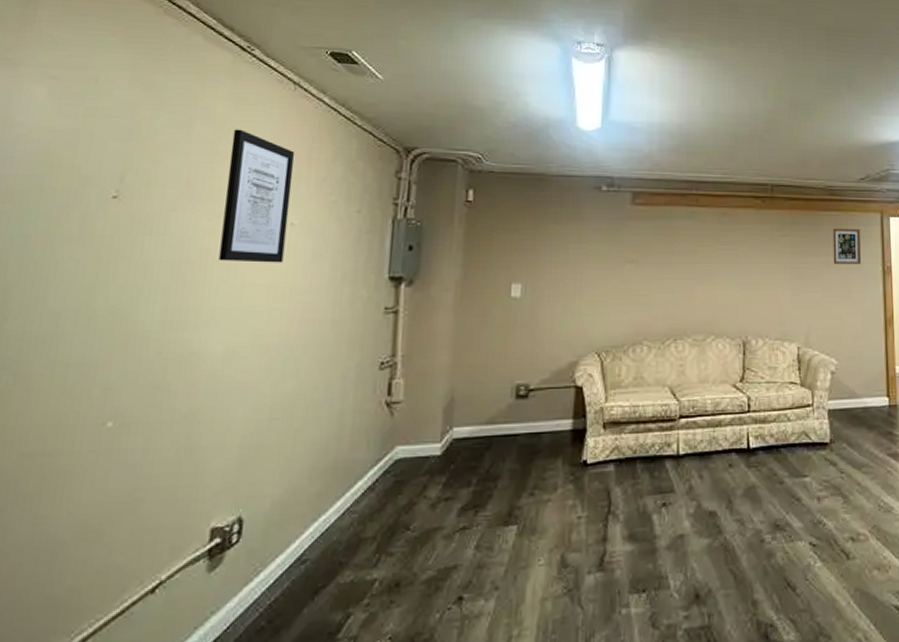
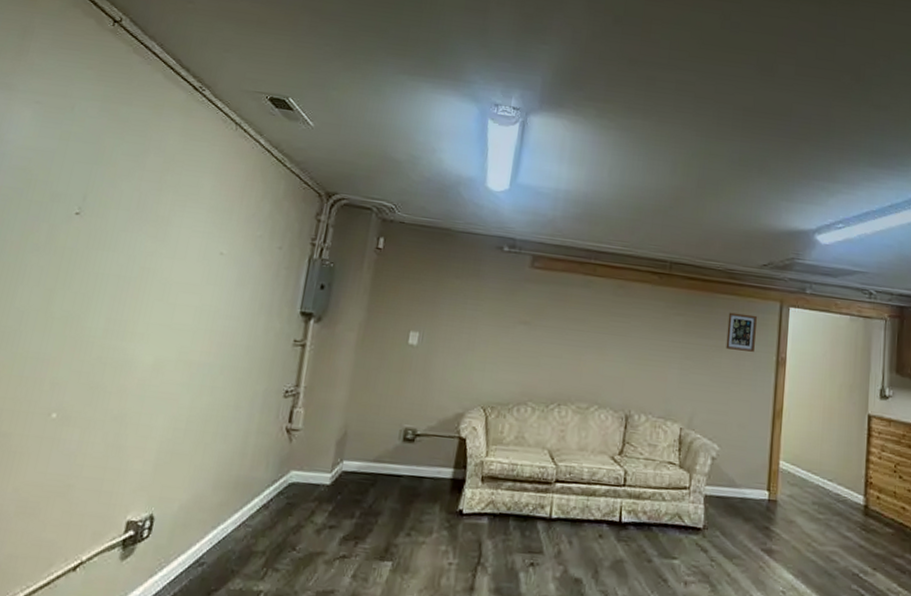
wall art: present [219,129,295,263] -> none [157,161,231,288]

